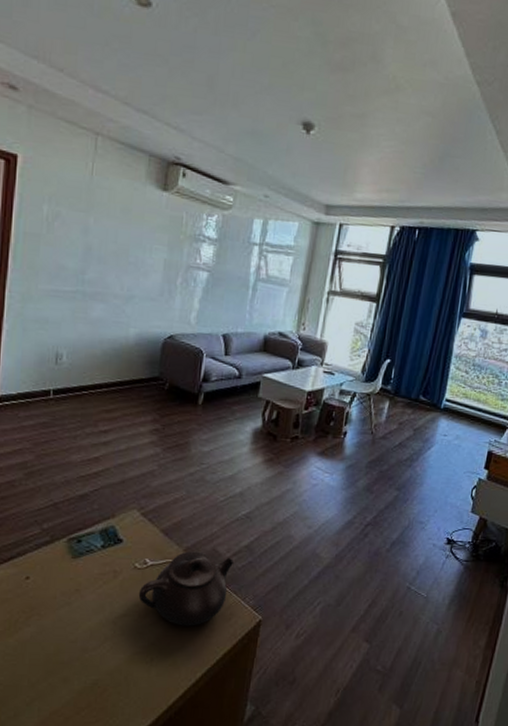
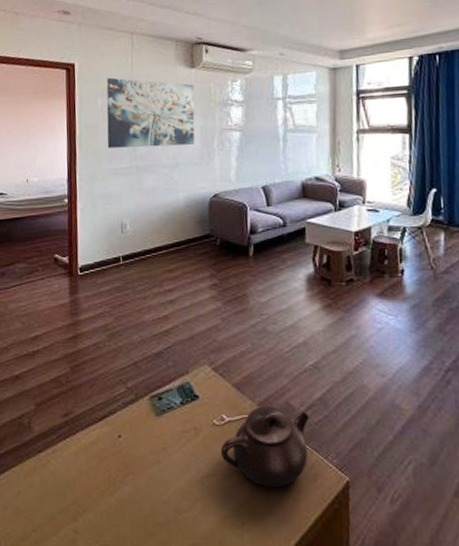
wall art: none [49,181,164,278] -> present [106,77,195,148]

